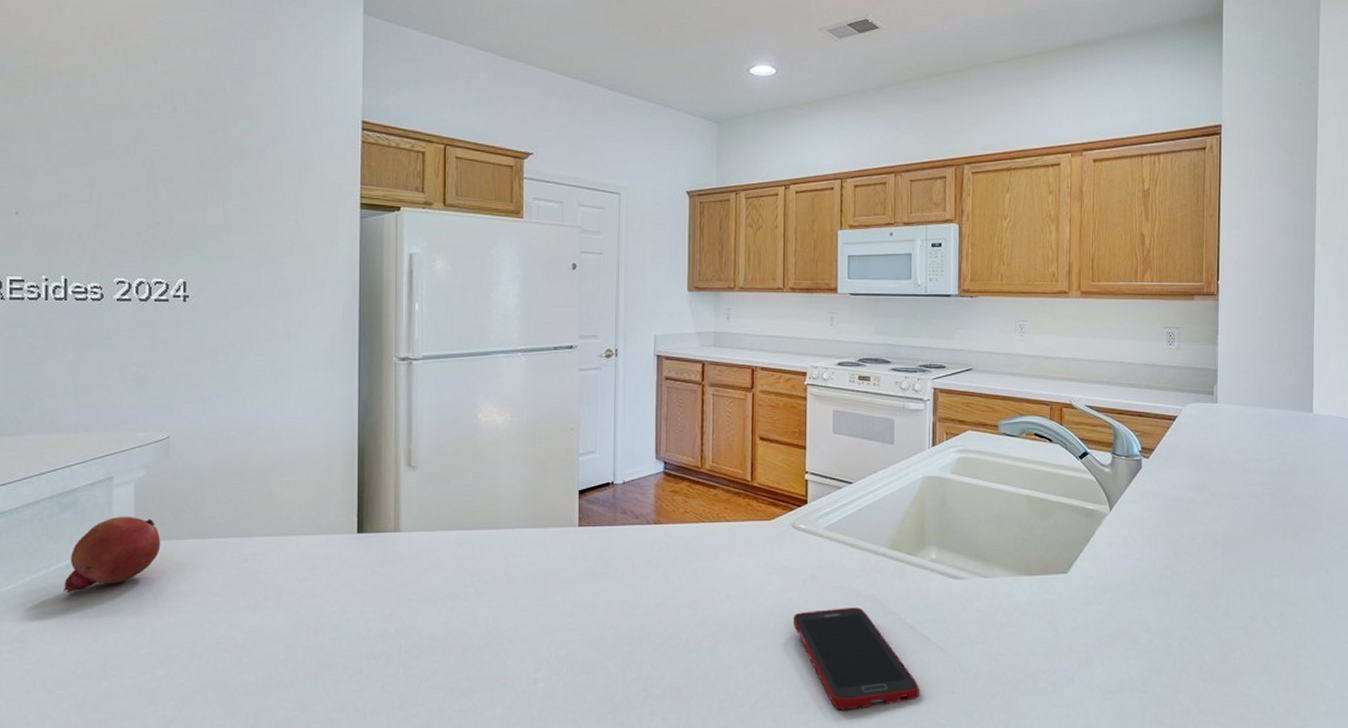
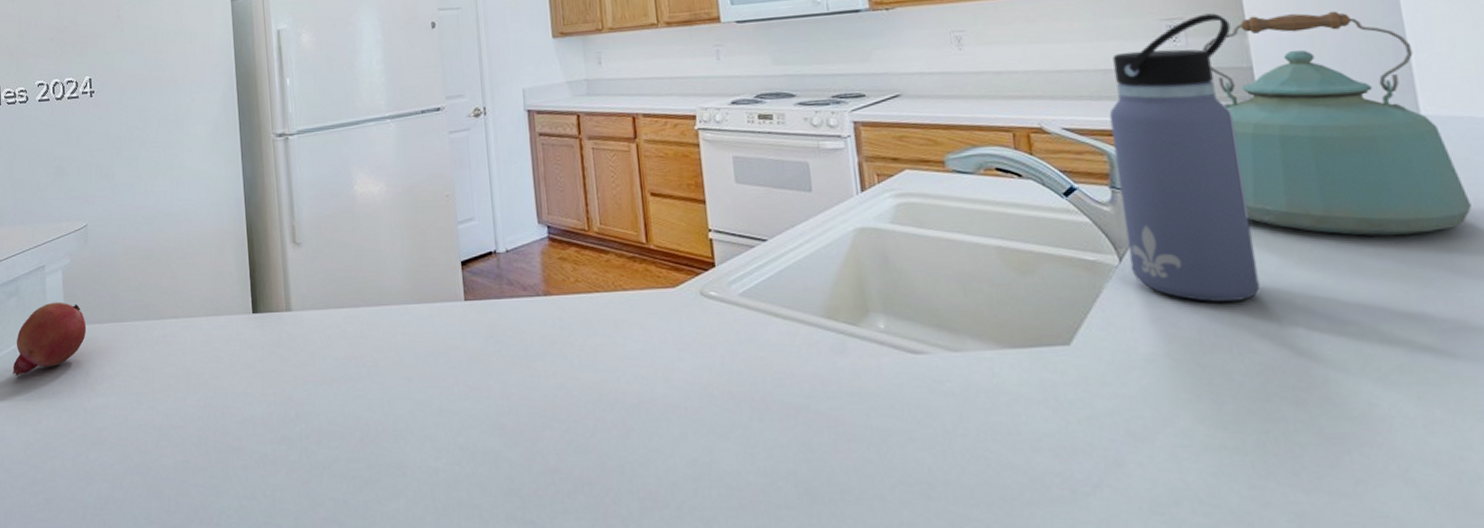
cell phone: present [792,607,919,710] -> none [714,389,887,516]
water bottle: none [1117,326,1208,543] -> present [1109,13,1260,302]
kettle: none [1187,331,1332,499] -> present [1201,10,1472,236]

